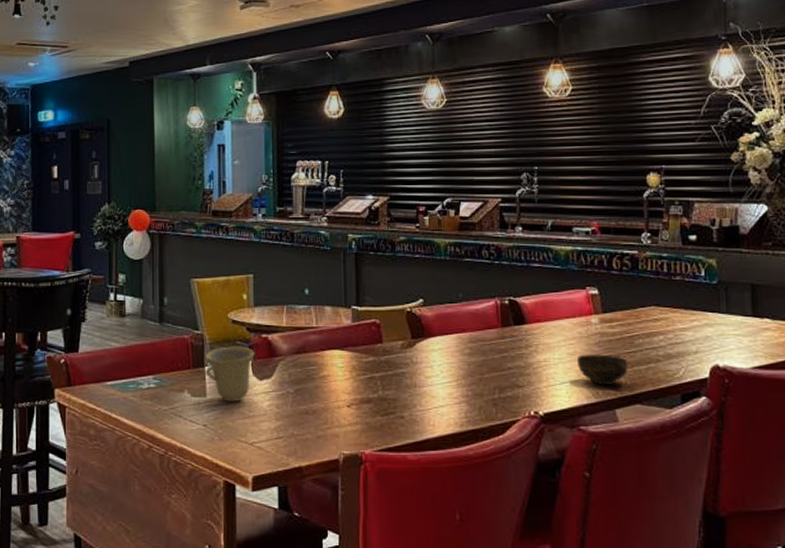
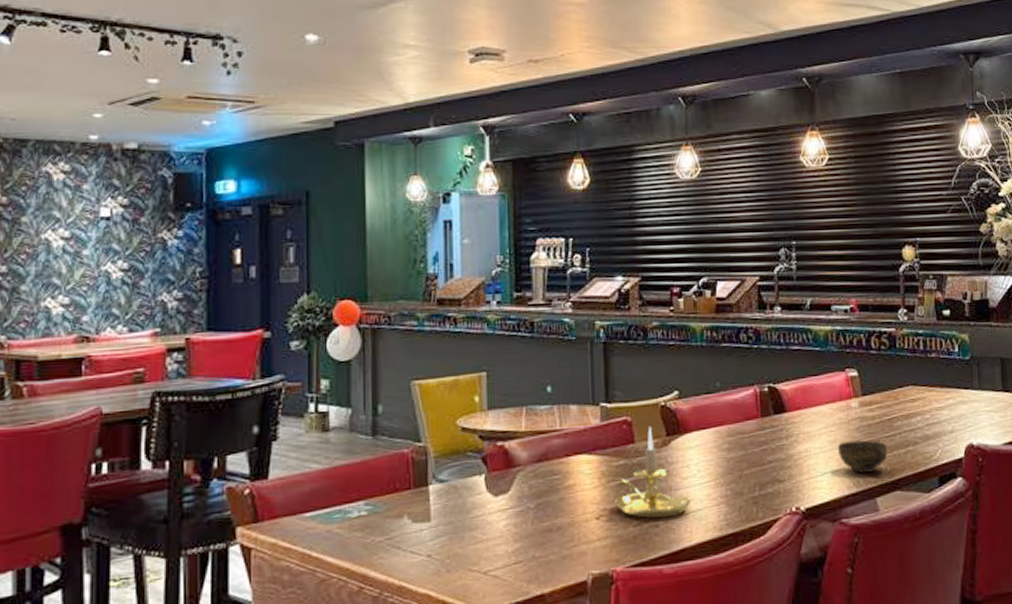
cup: present [205,346,255,401] -> none [429,457,489,525]
candle holder: none [361,330,434,411] -> present [611,427,692,518]

